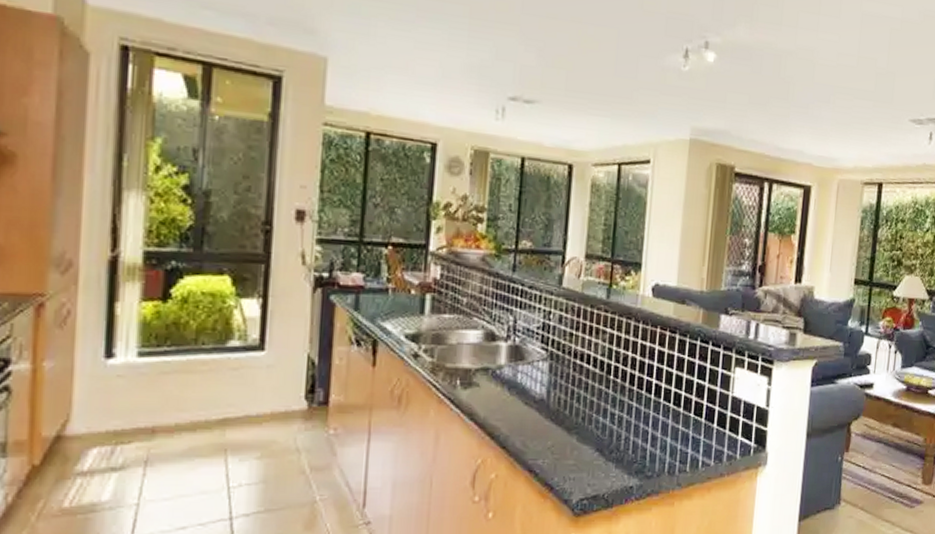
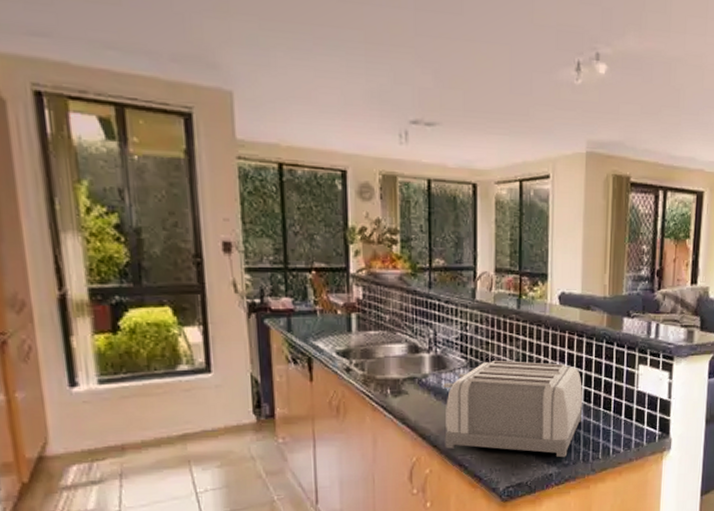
toaster: none [514,353,672,469] -> present [443,360,582,458]

